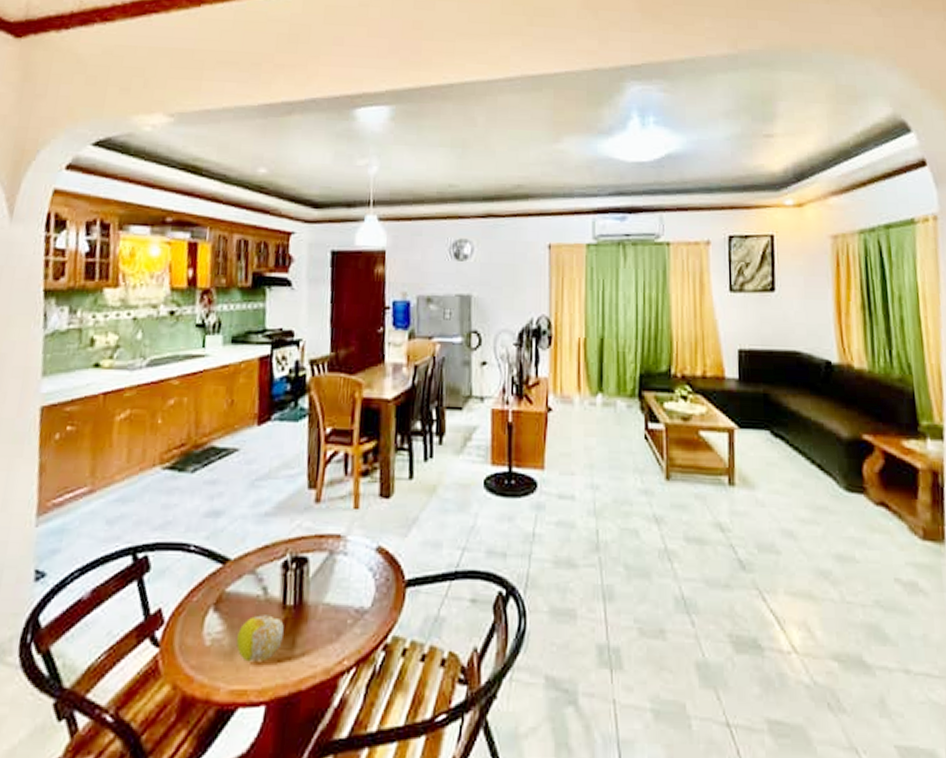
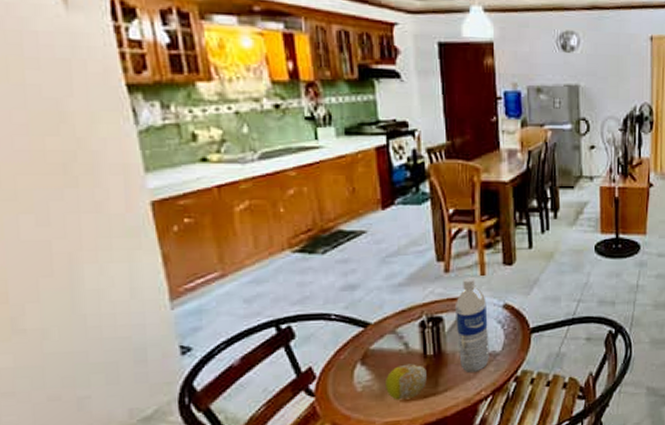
water bottle: none [322,510,358,633] -> present [456,277,489,372]

